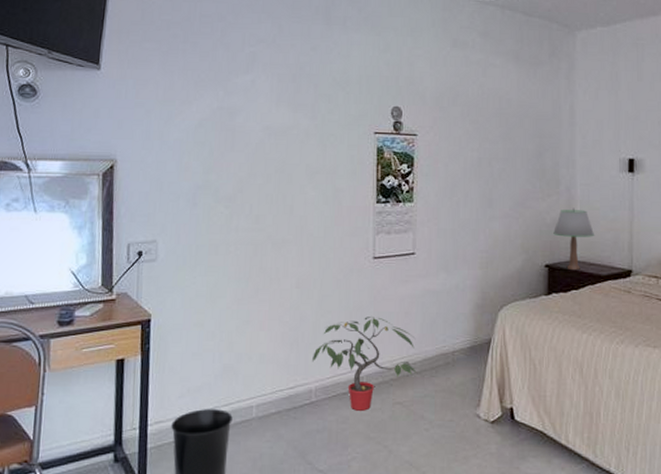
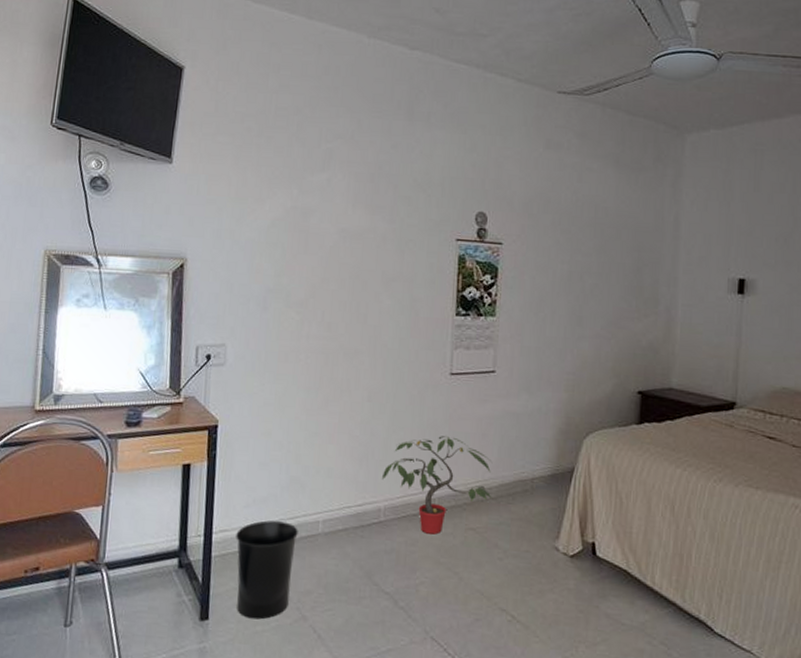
table lamp: present [553,207,595,271] -> none [649,330,696,400]

